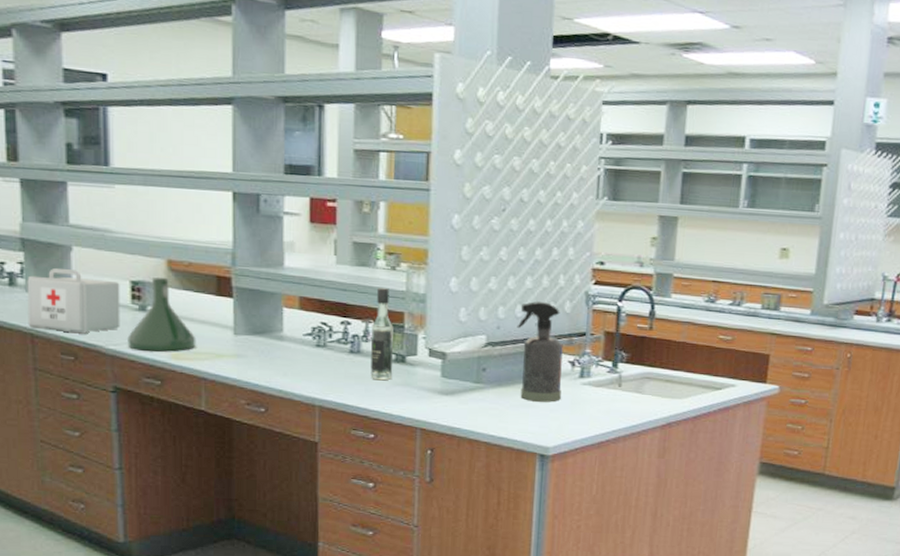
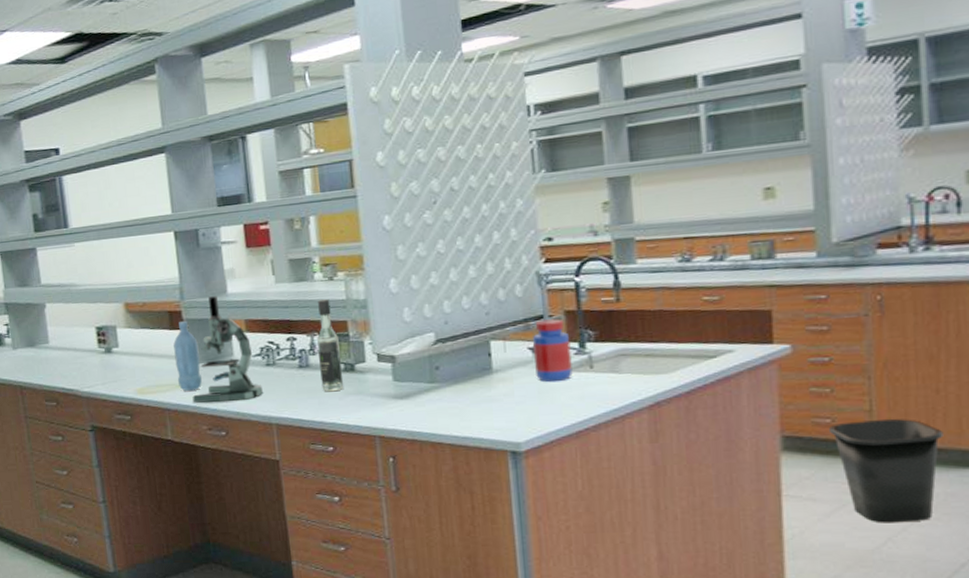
first-aid kit: present [27,268,120,334] -> none [12,324,91,382]
flask: present [127,277,196,352] -> none [98,319,157,390]
water bottle: none [218,288,246,362] -> present [173,320,202,391]
microscope: none [233,267,310,378] -> present [192,296,263,403]
spray bottle: present [517,301,563,402] -> none [465,289,526,396]
jar: none [571,337,606,395] -> present [532,319,573,381]
waste bin: none [794,455,875,540] -> present [828,418,944,523]

